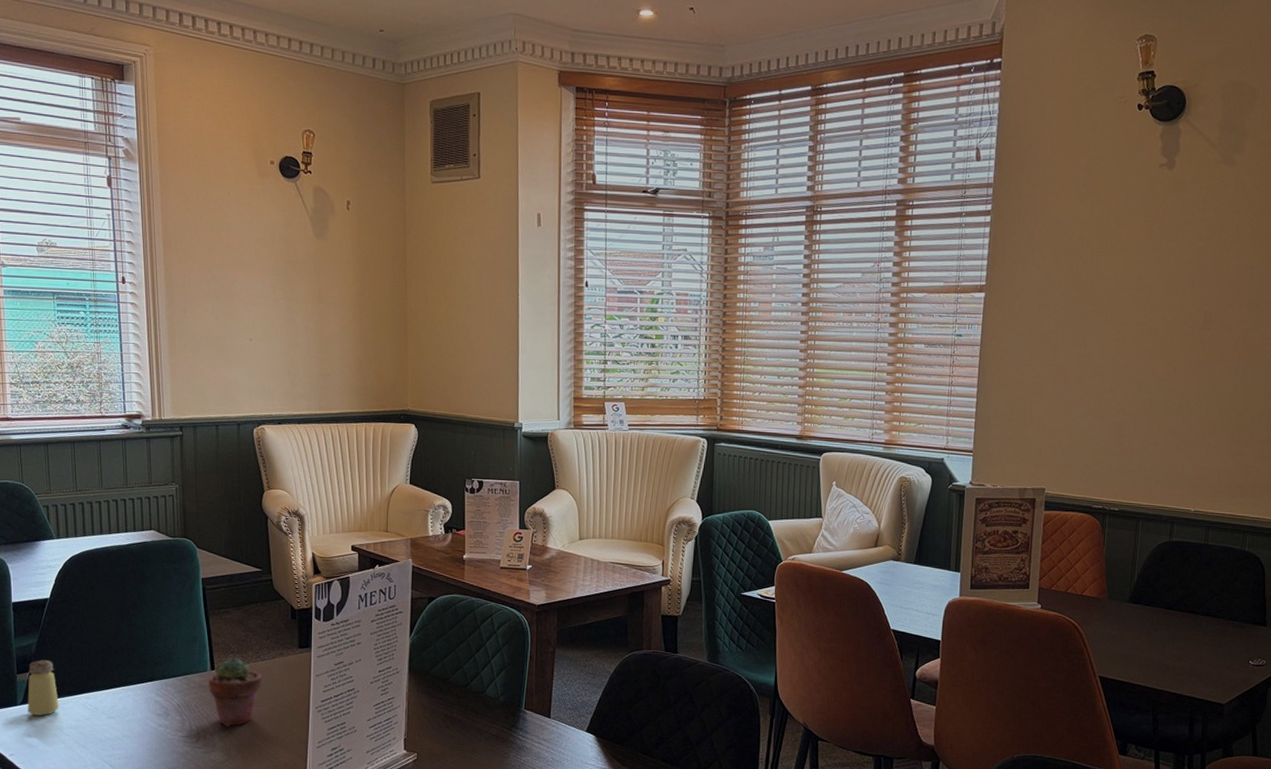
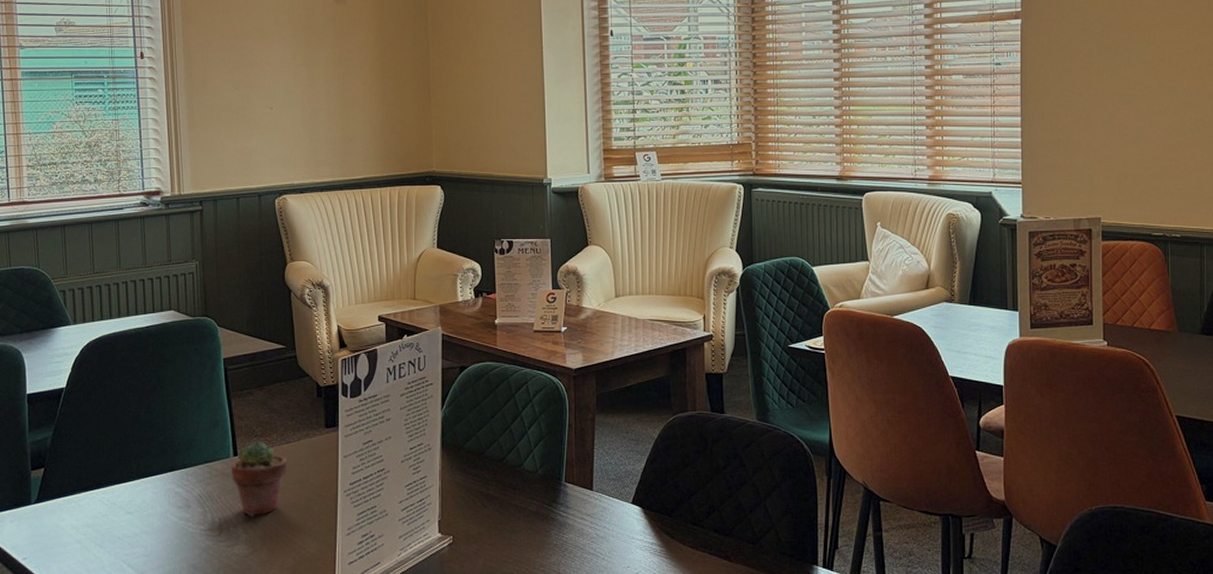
saltshaker: present [27,660,59,716] -> none [42,454,75,514]

